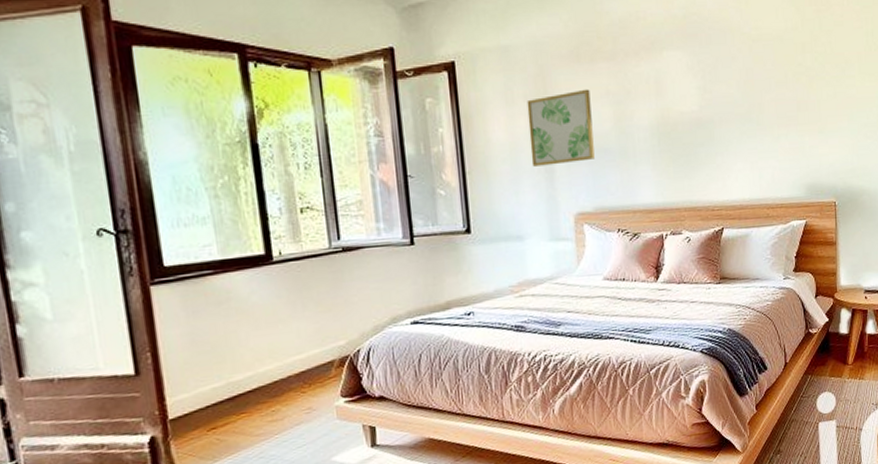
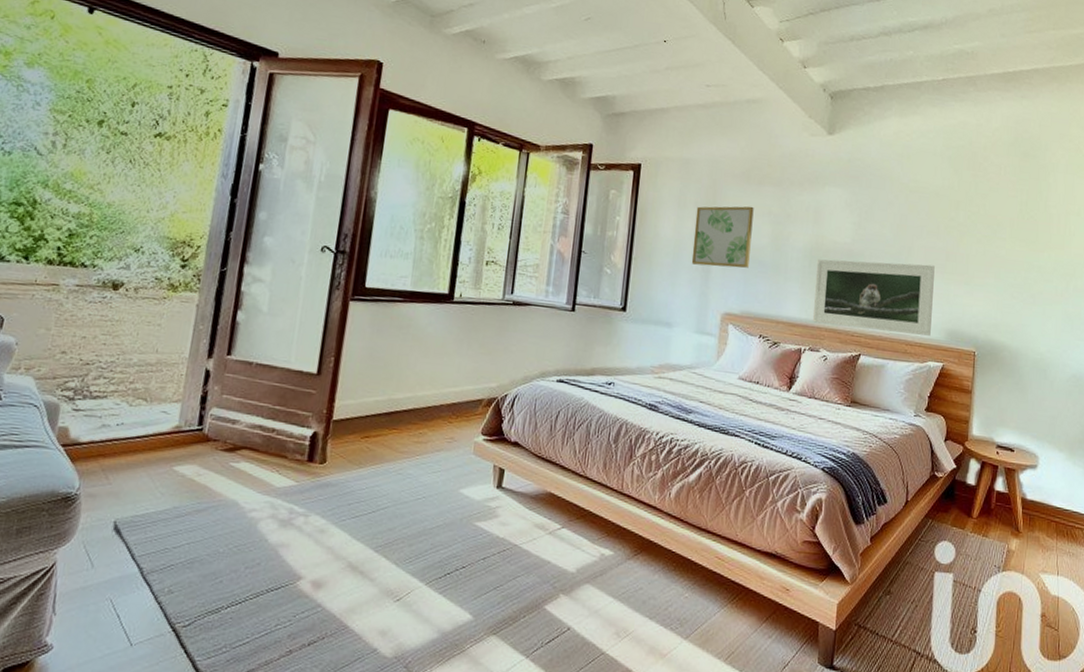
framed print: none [665,119,791,204] -> present [812,259,935,336]

